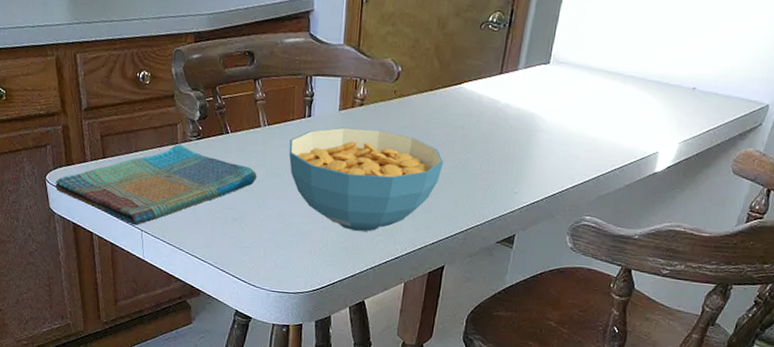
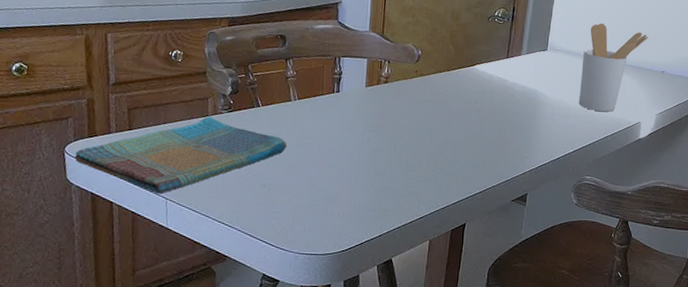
cereal bowl: present [288,127,444,232] -> none [318,101,462,195]
utensil holder: none [583,26,680,140] -> present [578,23,648,112]

